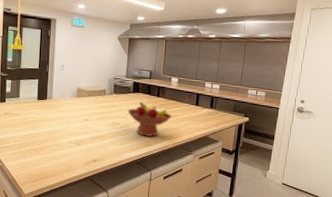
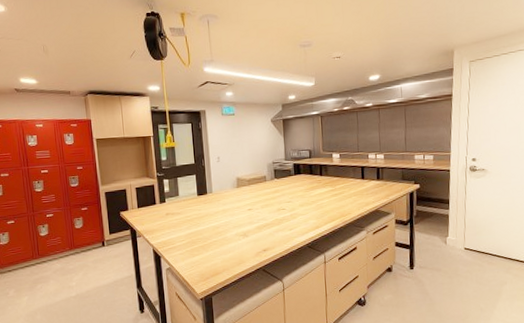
fruit bowl: present [127,102,172,137] -> none [291,183,339,218]

